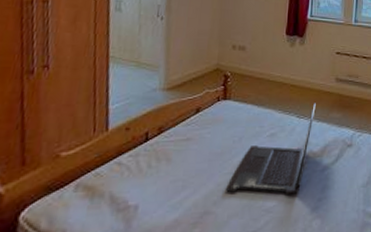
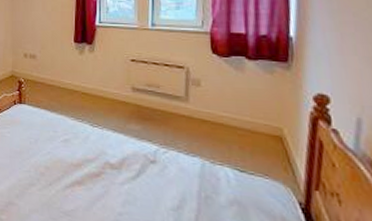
laptop: present [226,103,316,195] -> none [26,112,110,203]

